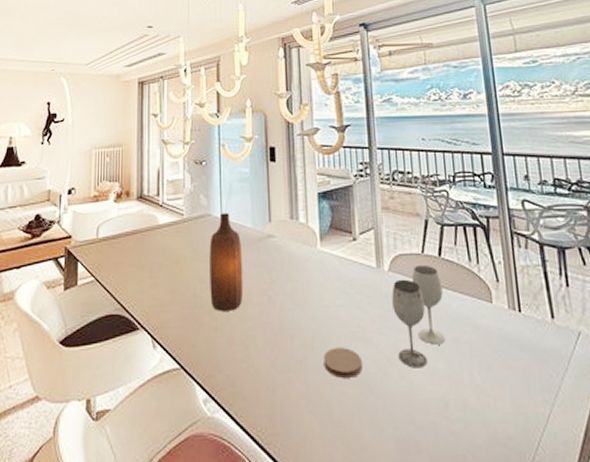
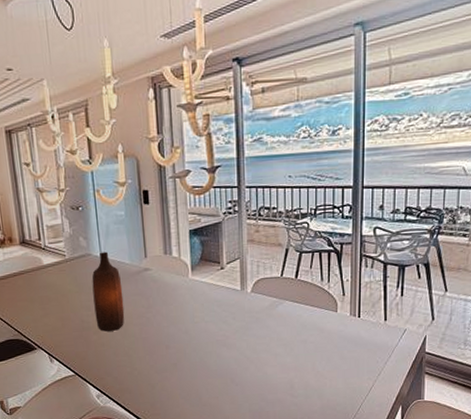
coaster: present [323,348,362,378] -> none [194,352,226,374]
wineglass: present [392,264,446,368] -> none [253,285,296,363]

